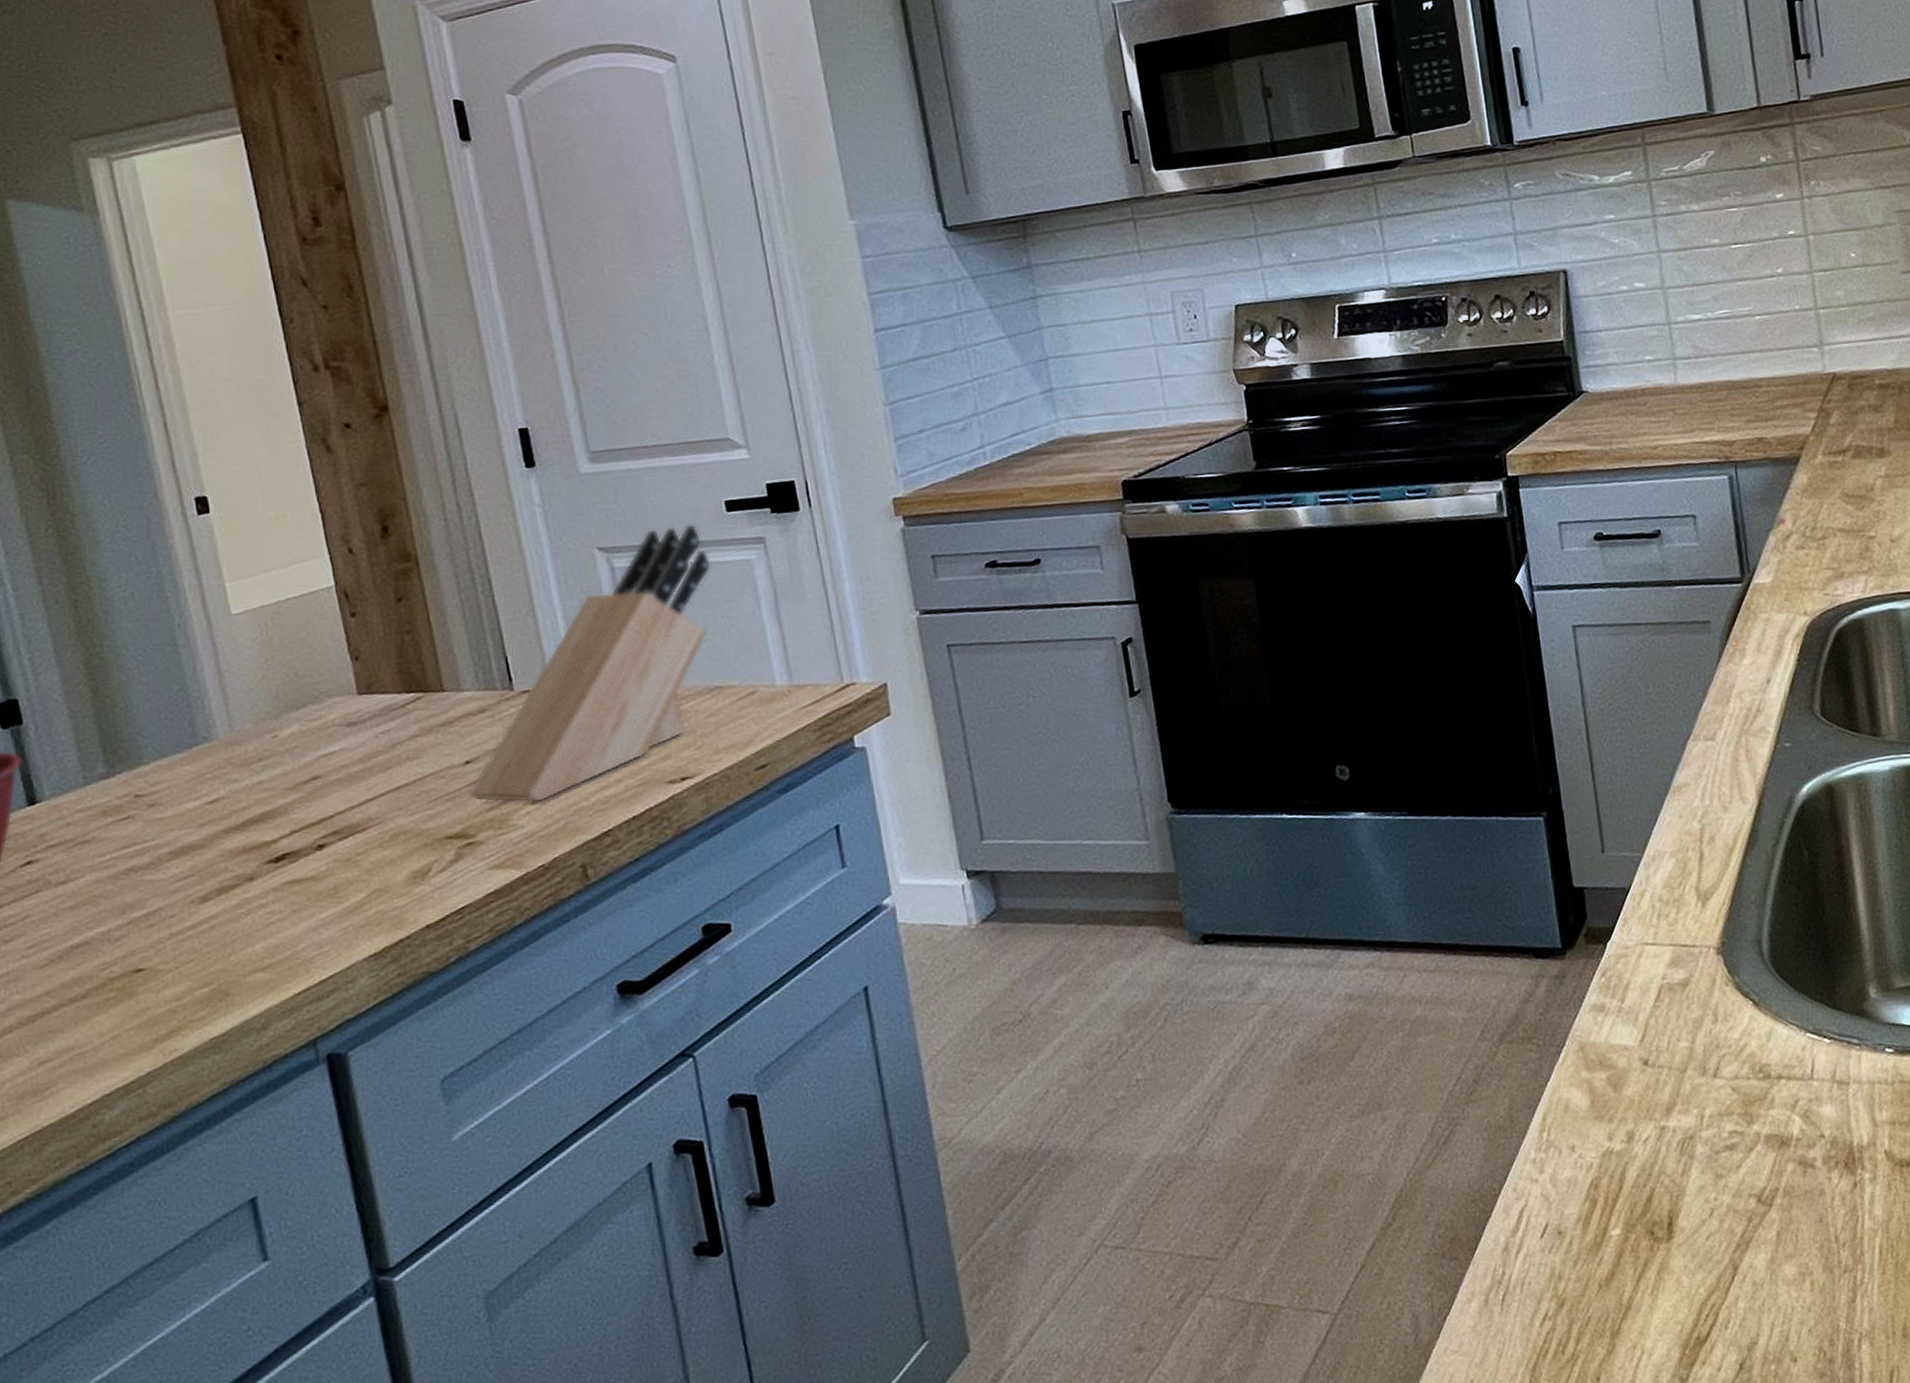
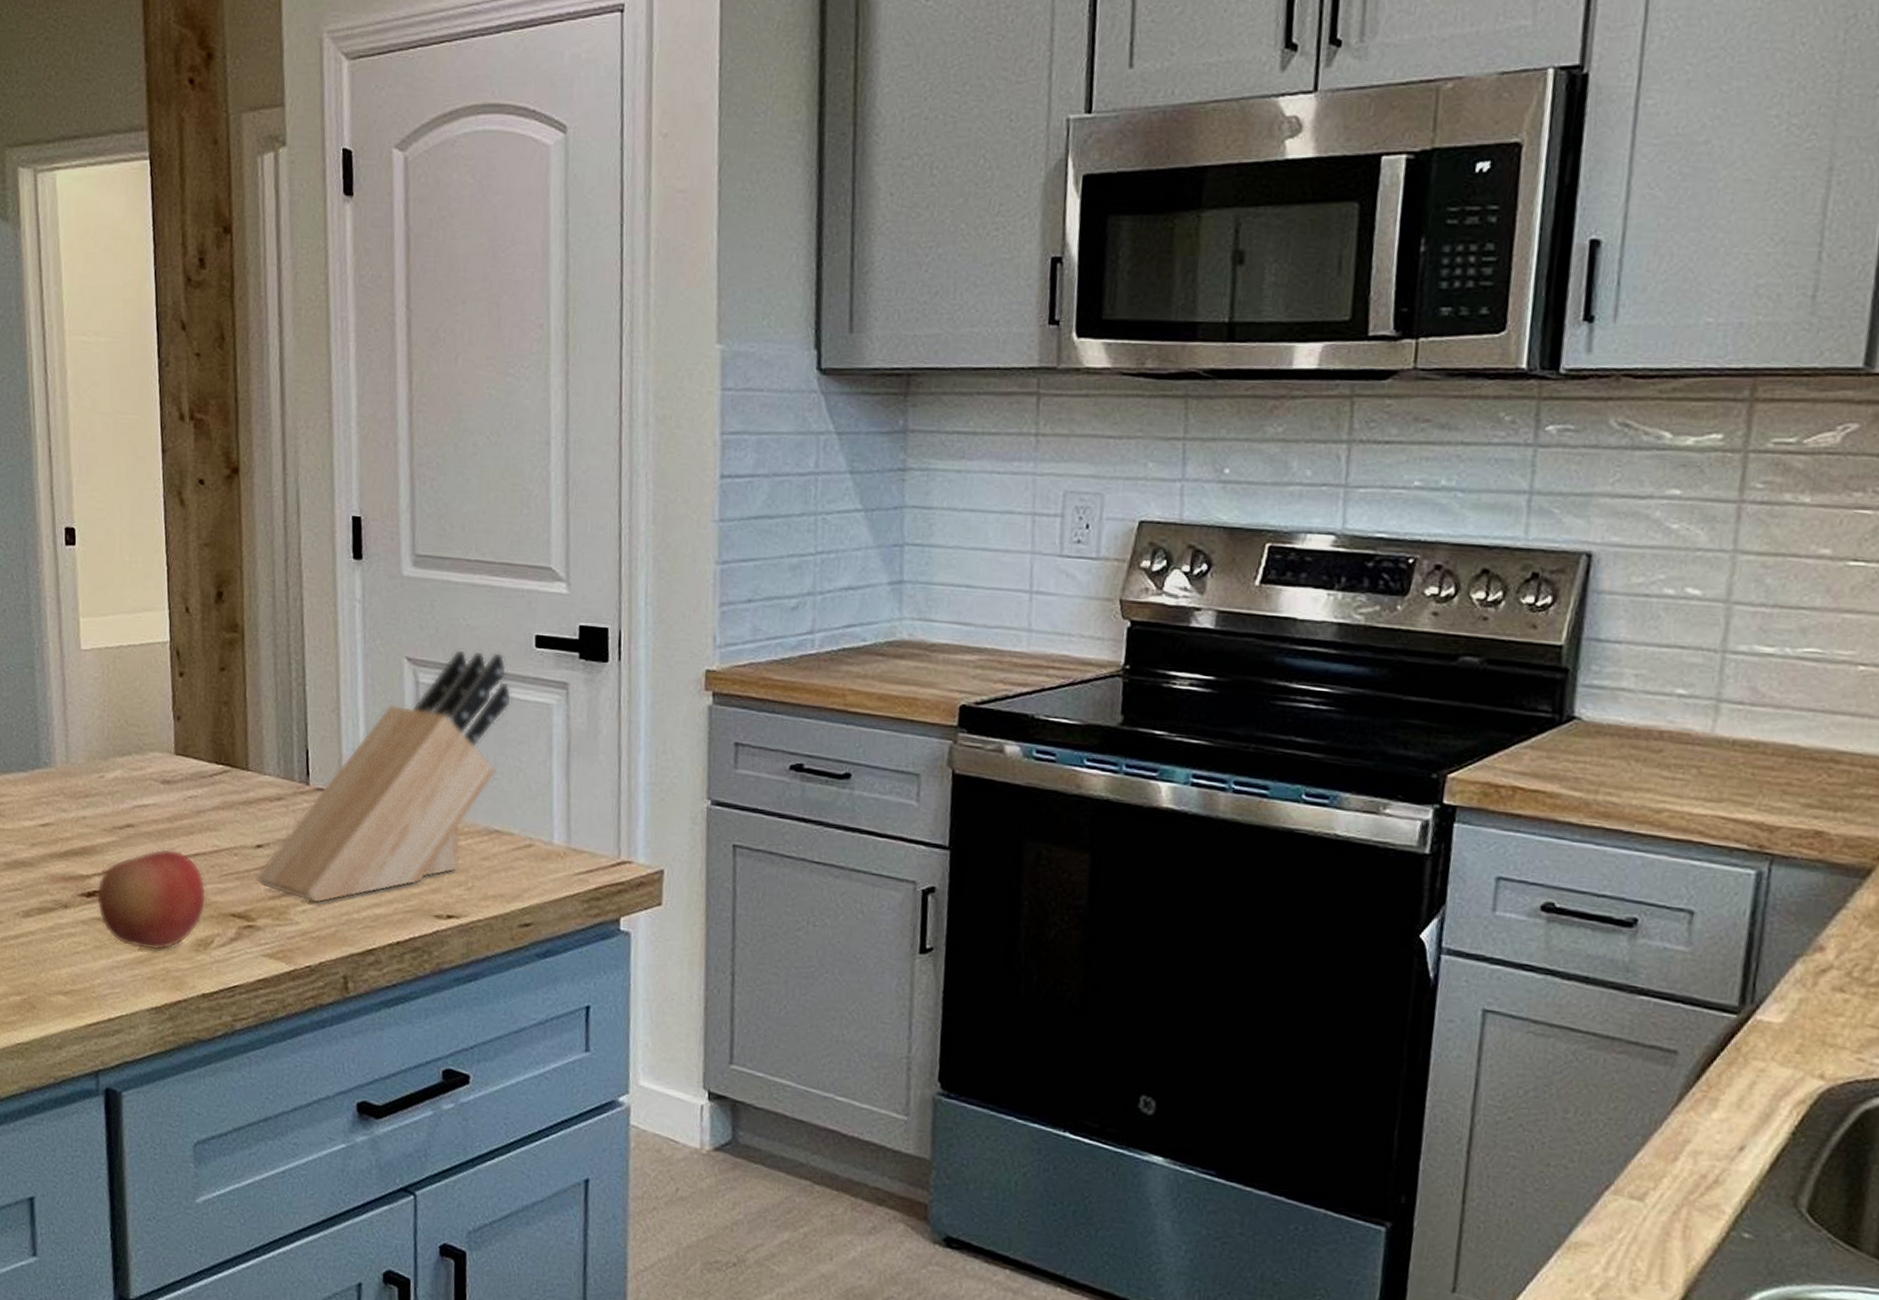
apple: none [285,788,417,900] -> present [96,848,207,951]

